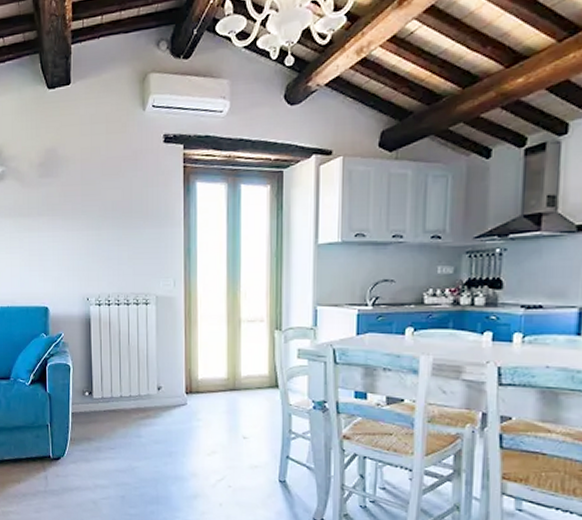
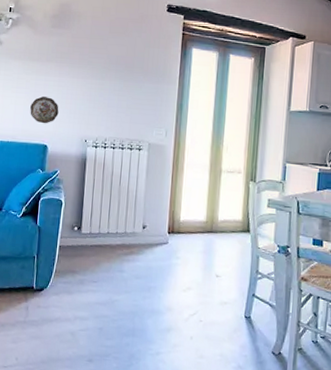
decorative plate: none [26,255,56,285] -> present [30,96,59,124]

